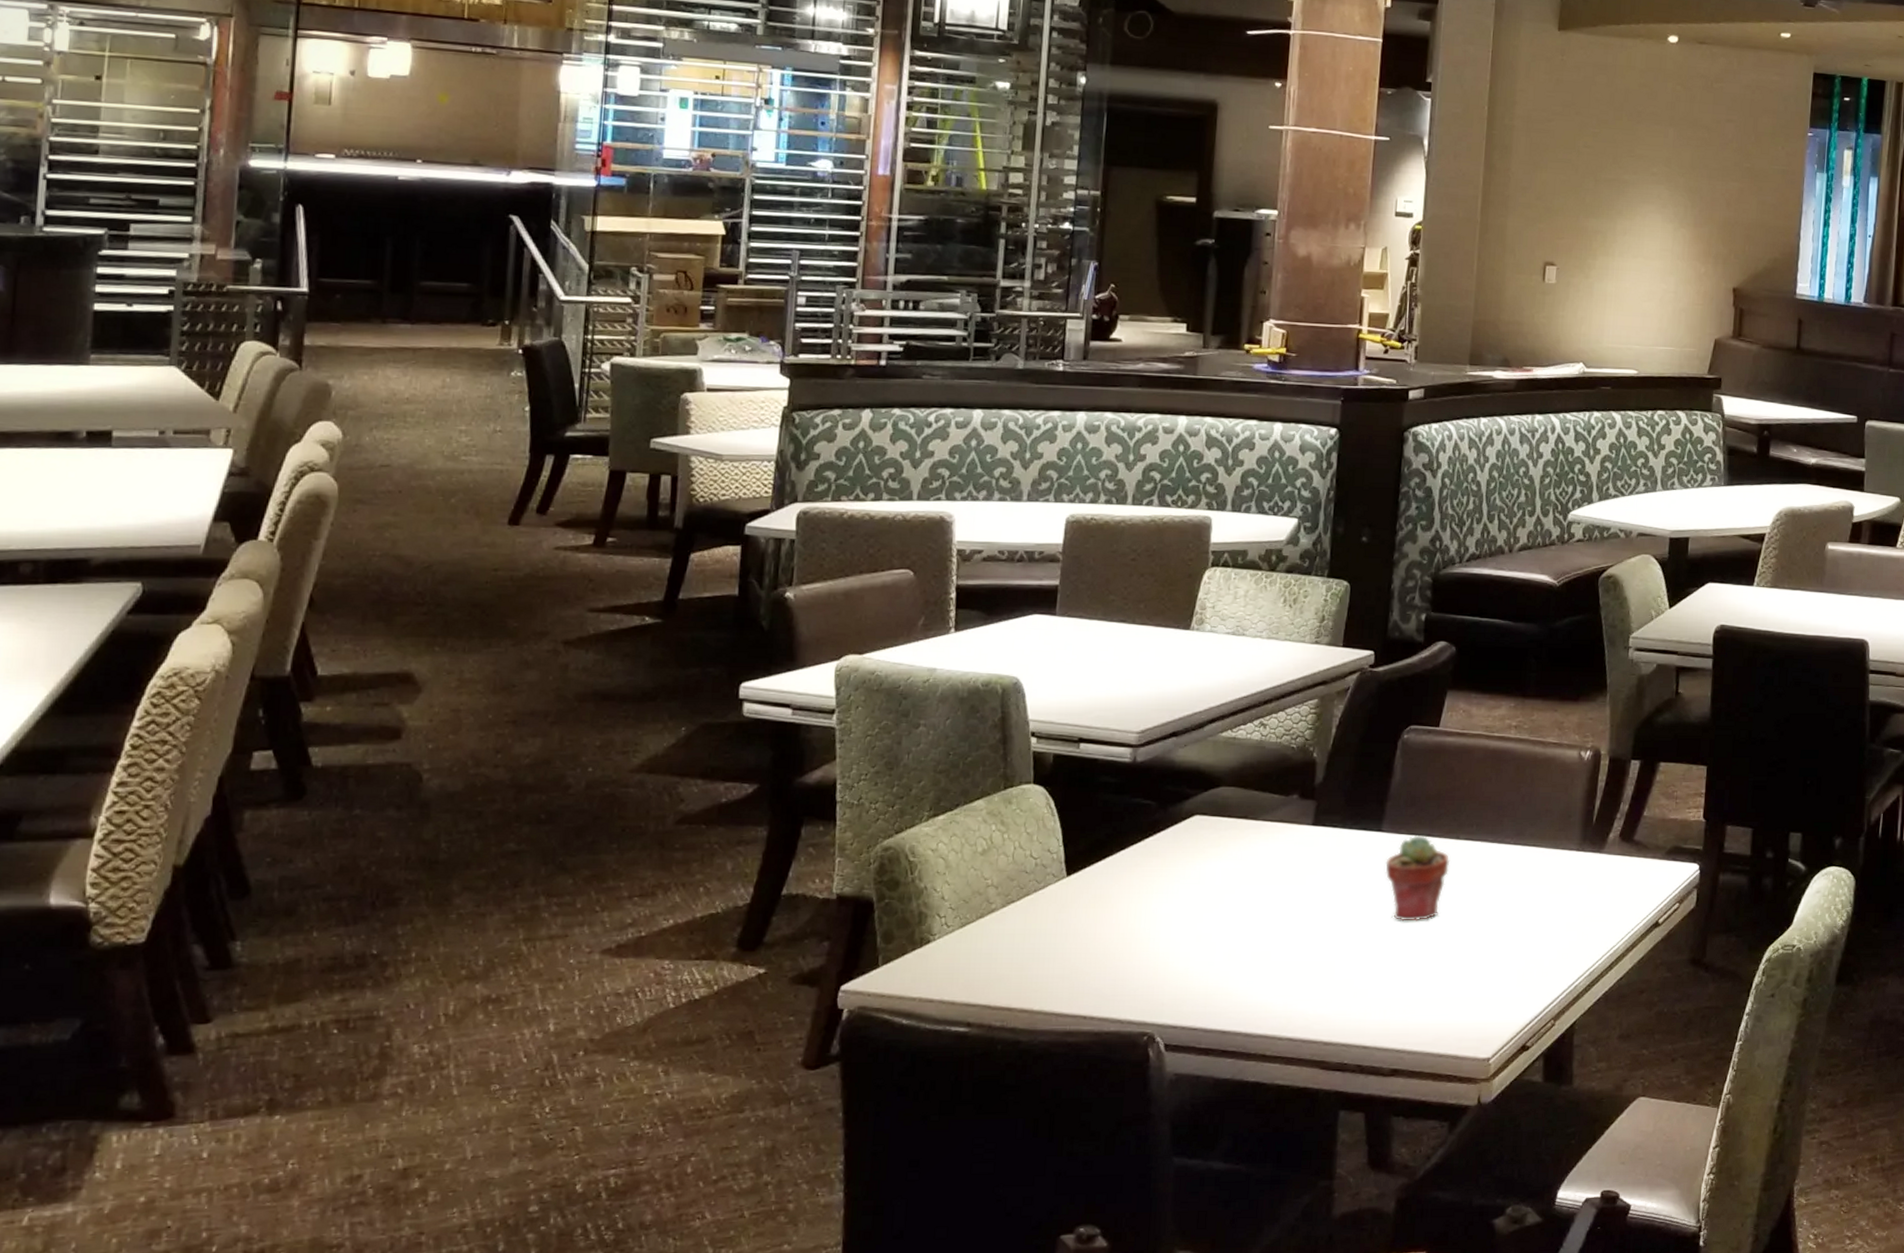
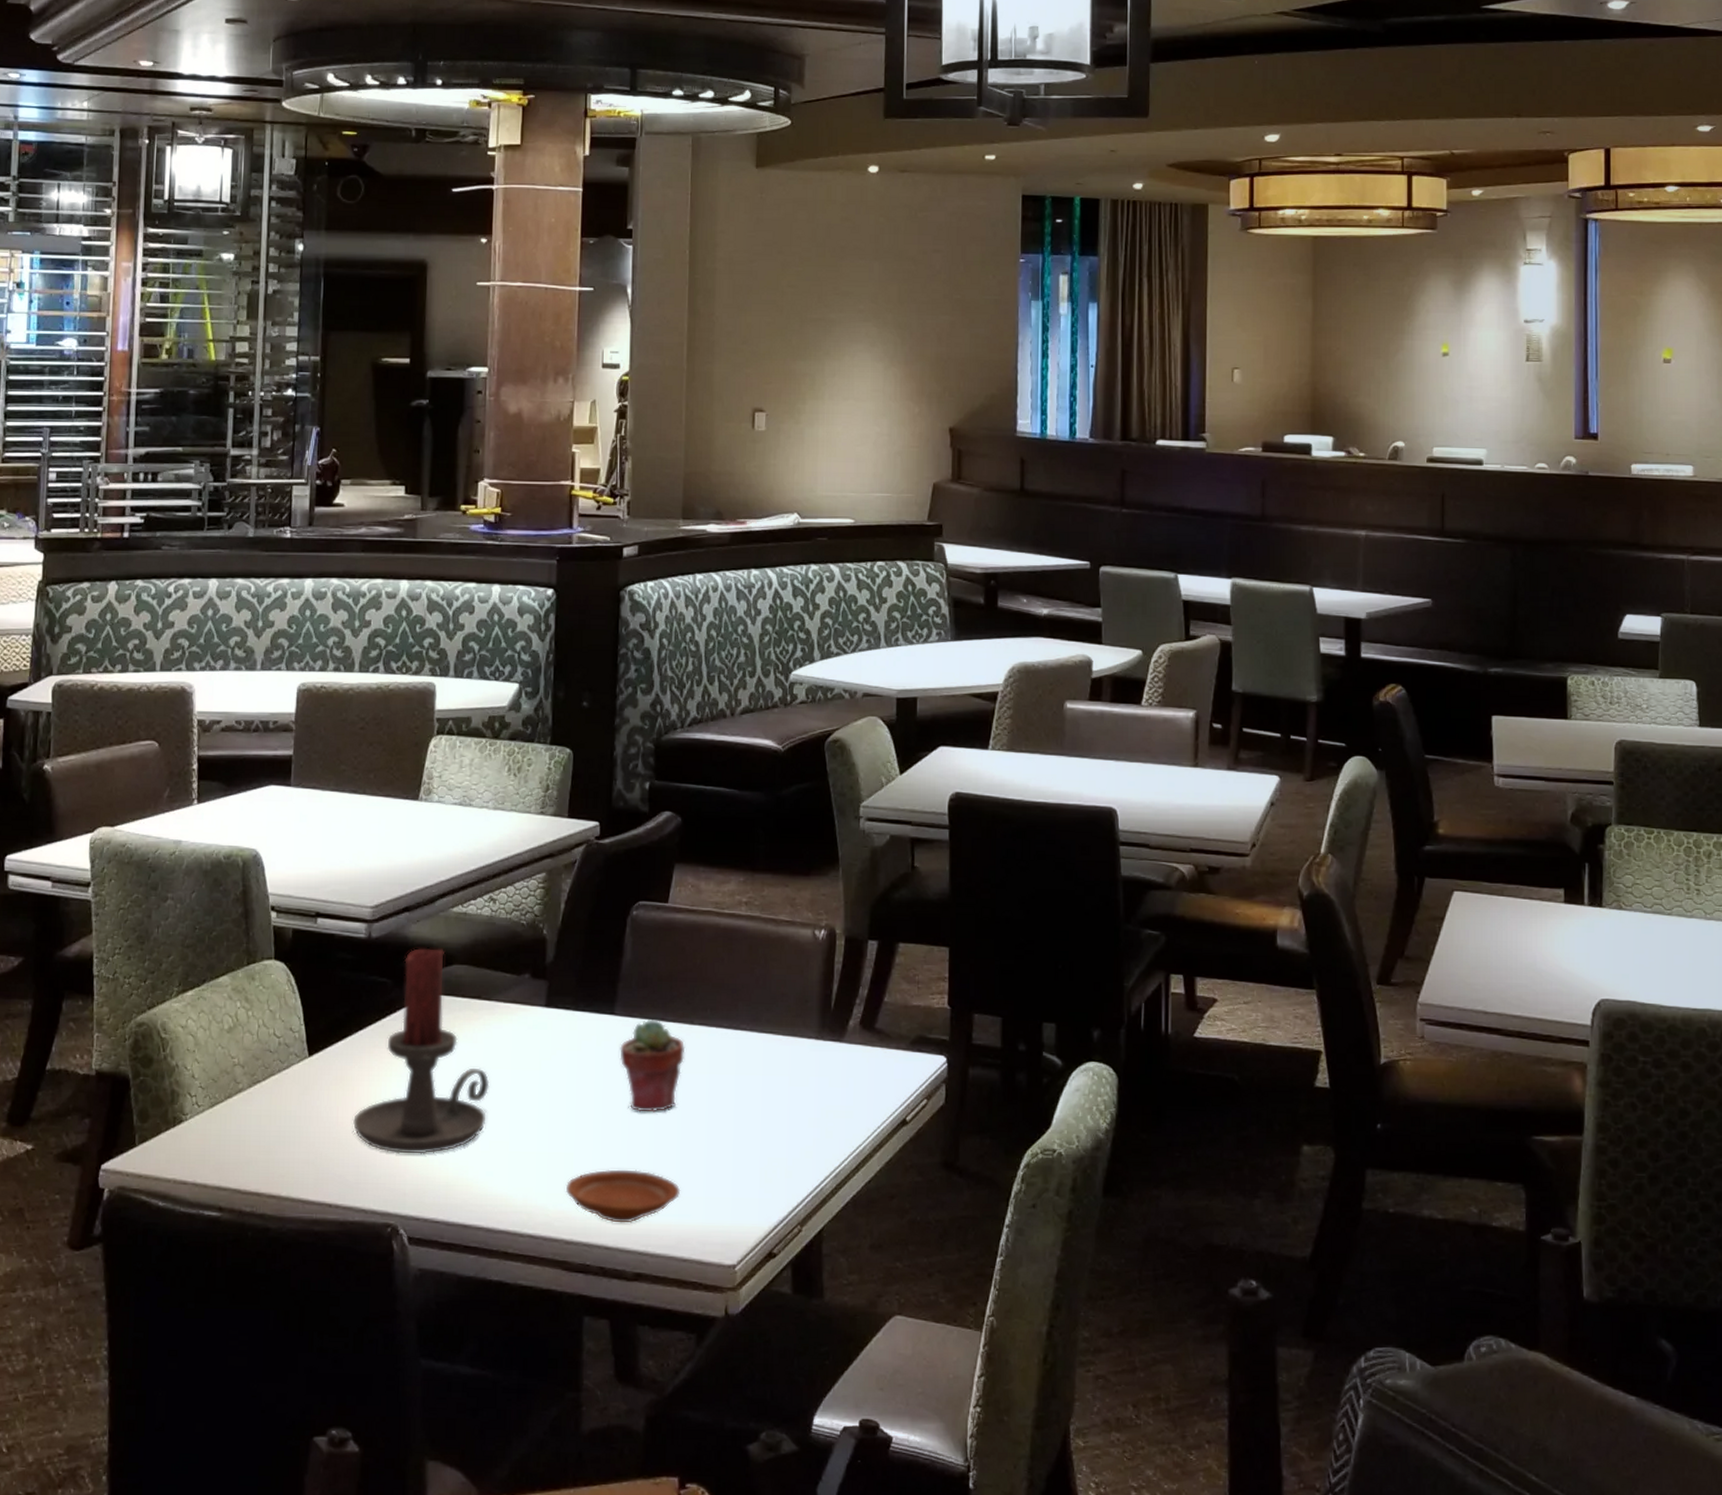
candle holder: none [1110,771,1254,966] -> present [352,948,490,1154]
plate: none [1325,974,1440,1024] -> present [565,1169,681,1223]

